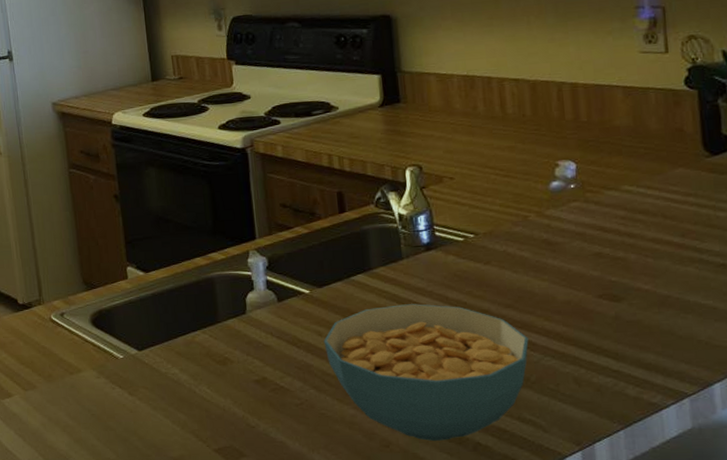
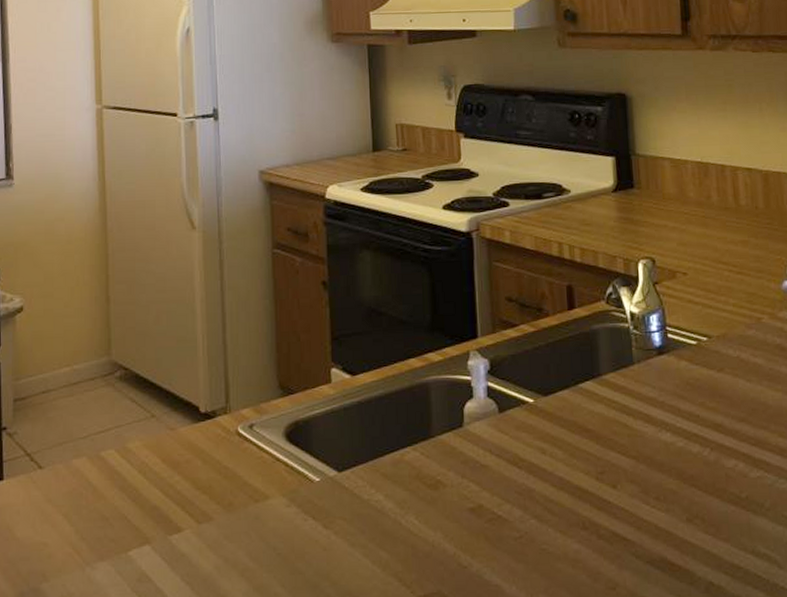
cereal bowl: present [323,304,529,442] -> none [547,416,763,582]

